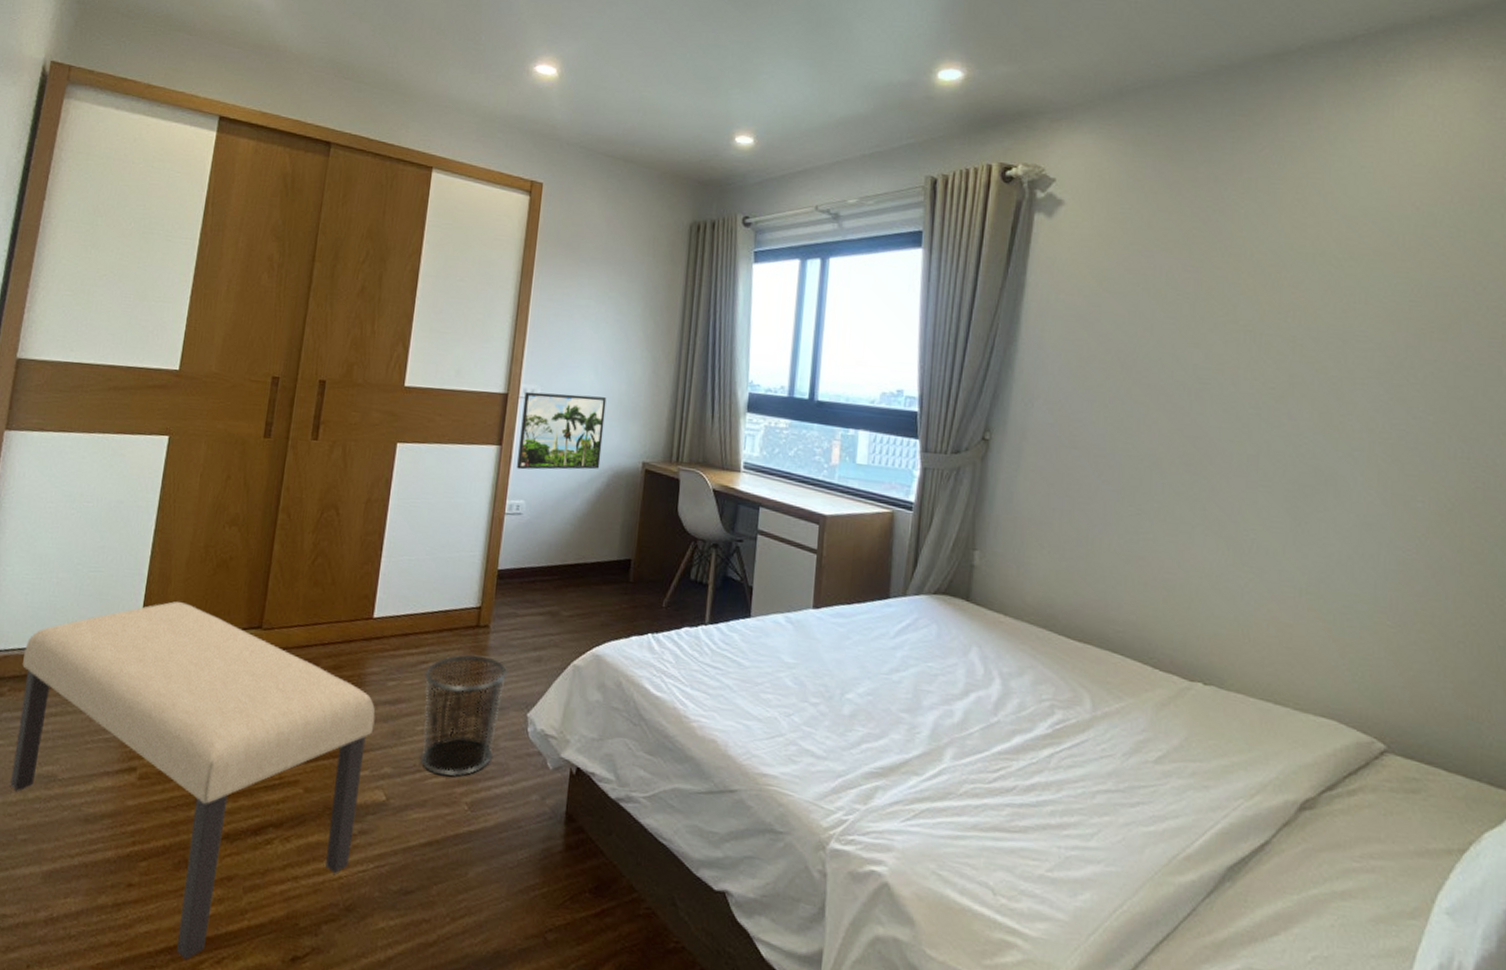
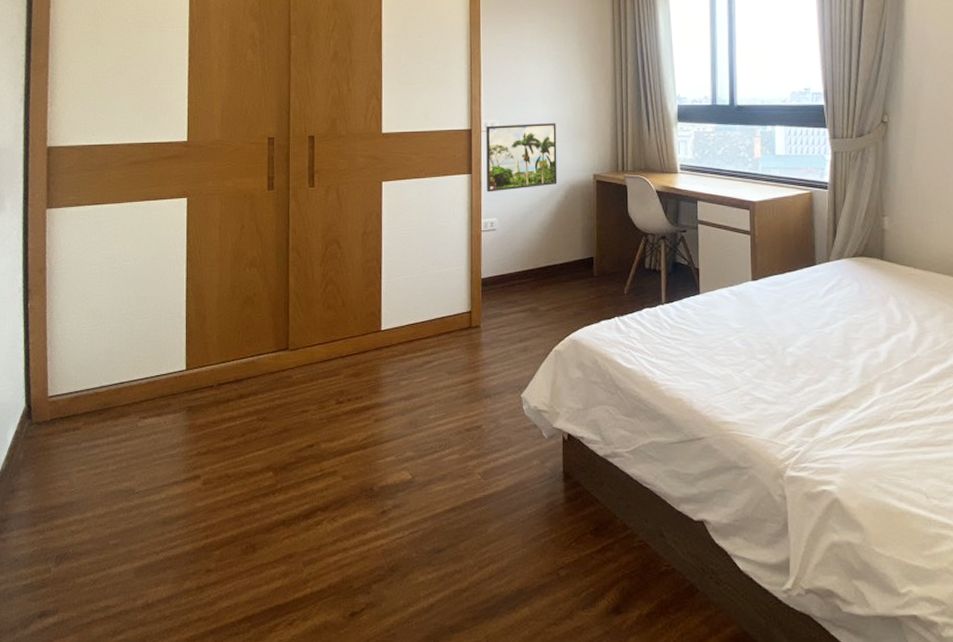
bench: present [10,601,376,961] -> none [92,335,394,625]
waste bin: present [421,654,508,777] -> none [431,351,501,453]

